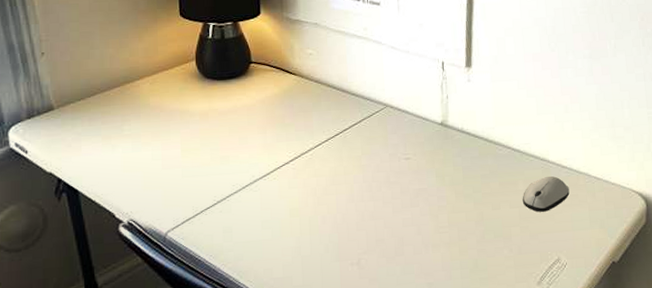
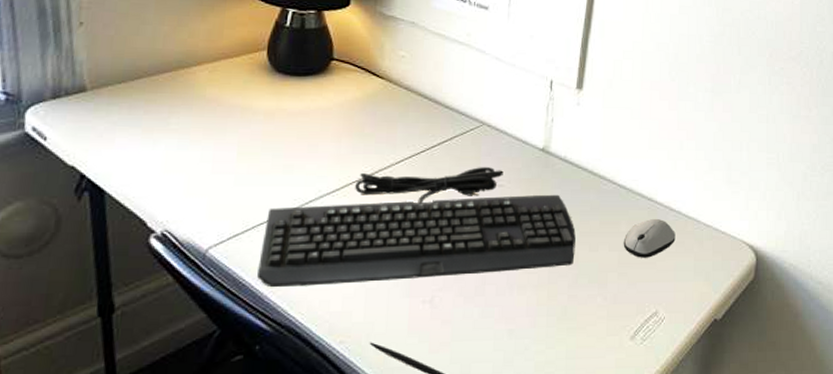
keyboard: none [210,143,480,262] -> present [257,167,576,288]

